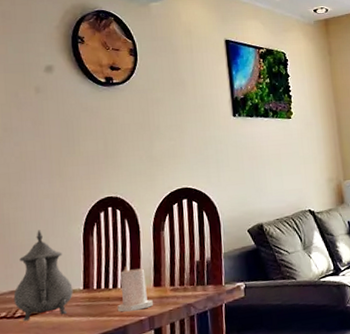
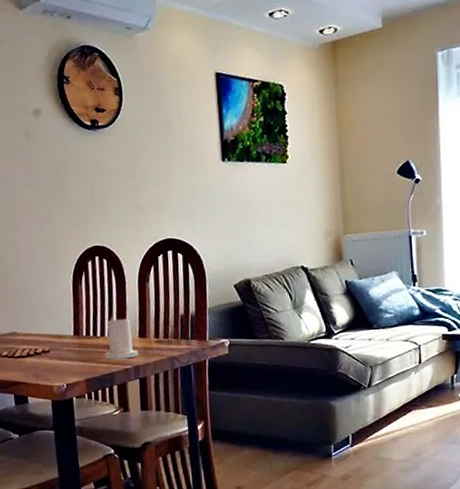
teapot: present [13,230,73,322] -> none [13,276,65,361]

